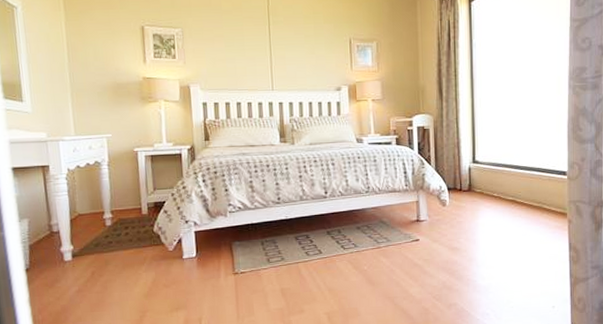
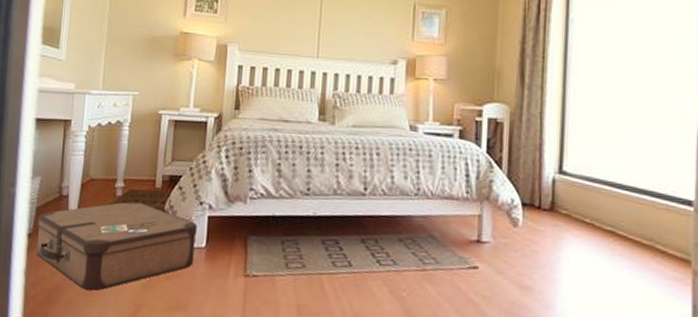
suitcase: none [33,228,188,307] -> present [36,201,197,291]

